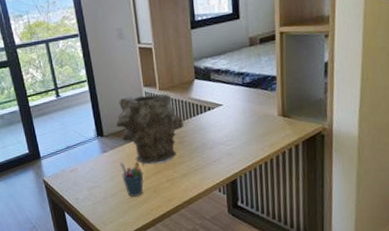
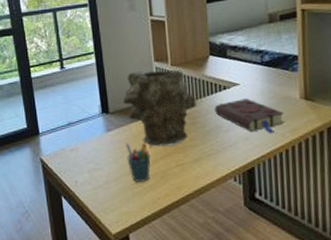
book: none [200,118,264,148] -> present [215,99,285,133]

